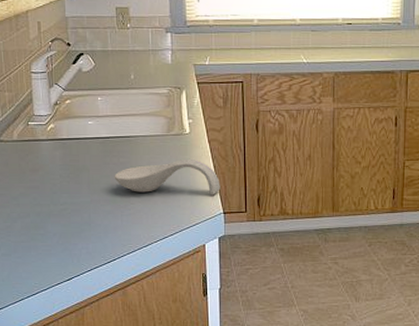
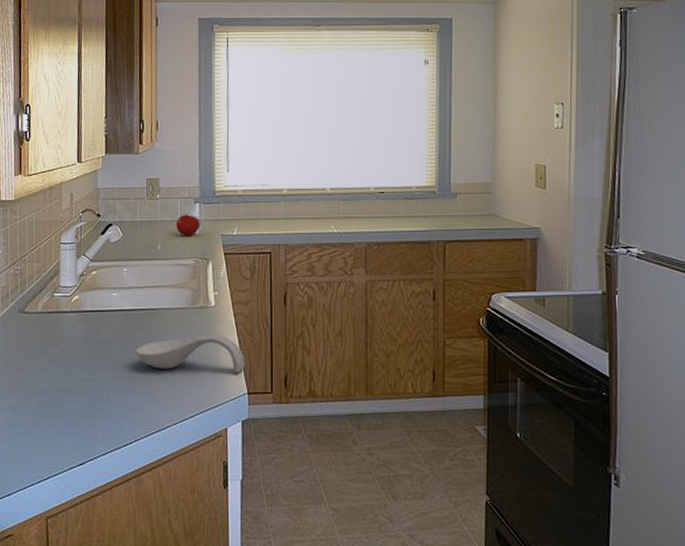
fruit: none [149,43,173,66] -> present [176,213,201,236]

